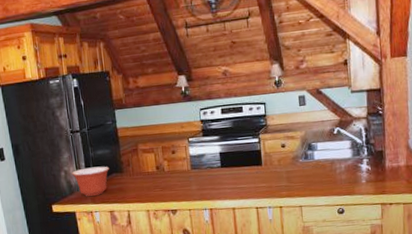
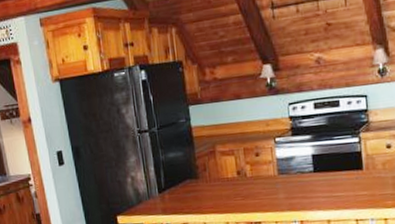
mixing bowl: present [72,166,110,196] -> none [139,171,183,206]

